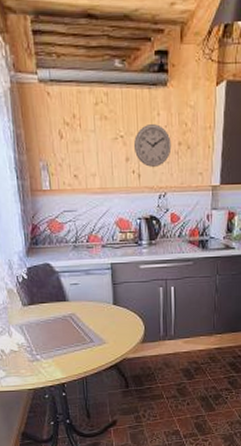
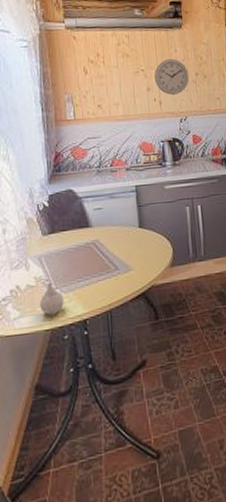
vase: none [23,350,44,377] -> present [40,284,64,316]

